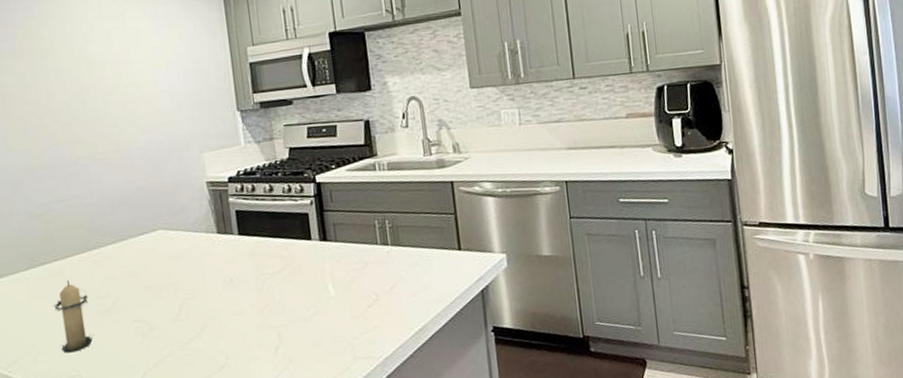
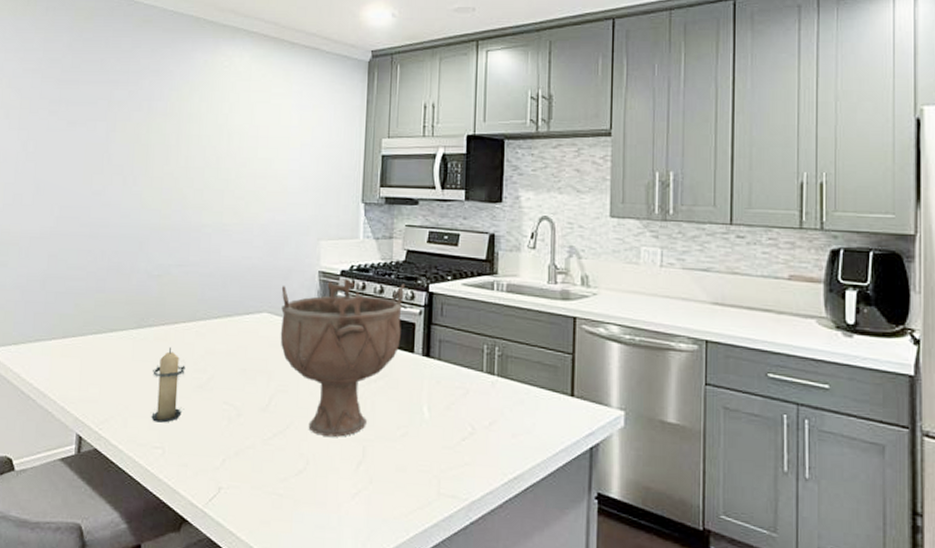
decorative bowl: none [171,179,297,331] -> present [280,279,406,437]

